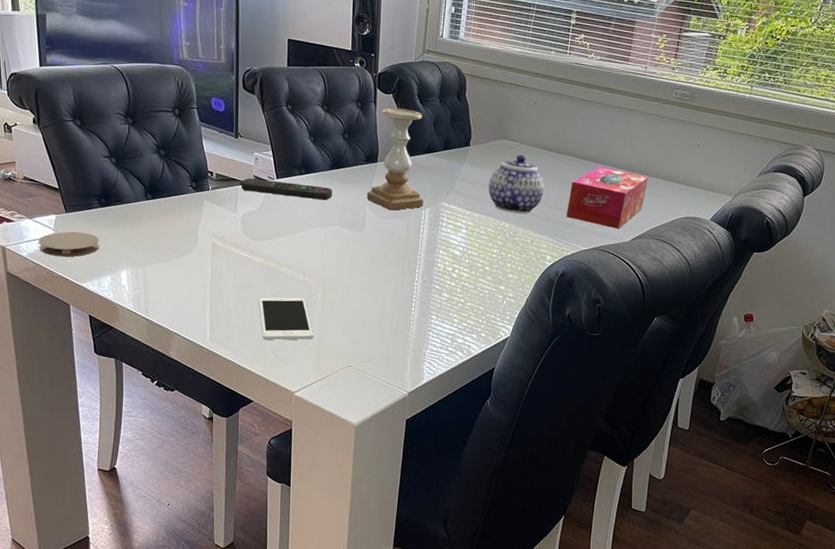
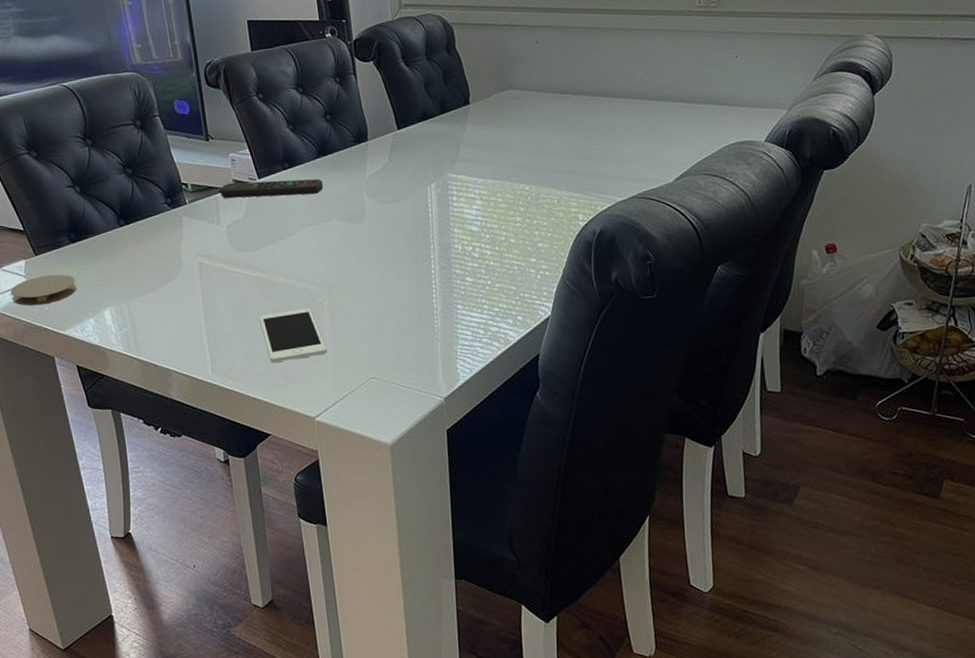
candle holder: present [366,107,424,210] -> none [361,74,428,193]
teapot: present [489,155,545,214] -> none [498,104,564,173]
tissue box: present [566,167,649,229] -> none [593,101,684,171]

